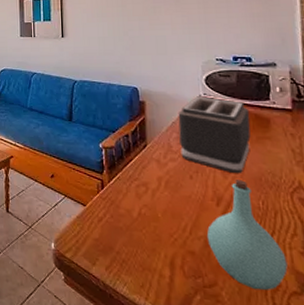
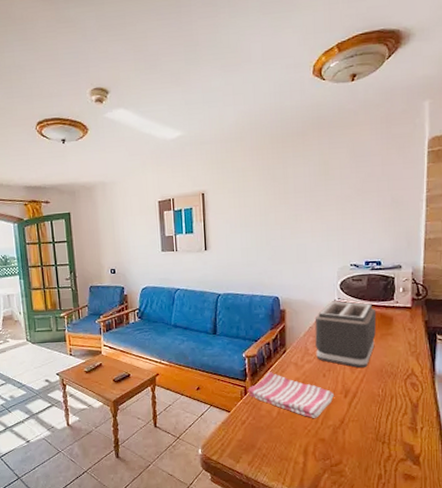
dish towel: none [105,166,204,225] -> present [247,372,334,418]
bottle: present [206,180,288,291] -> none [335,373,398,462]

